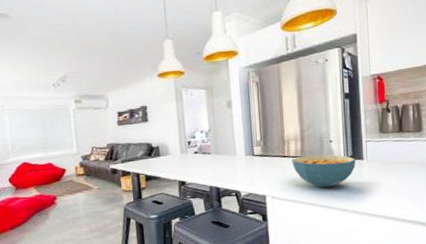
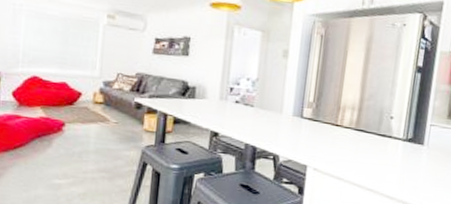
cereal bowl: present [292,154,356,188] -> none [343,128,415,170]

